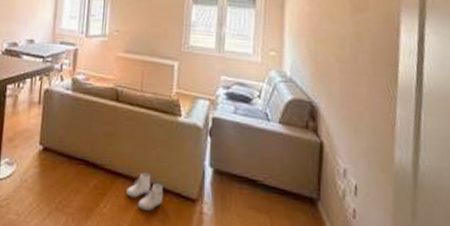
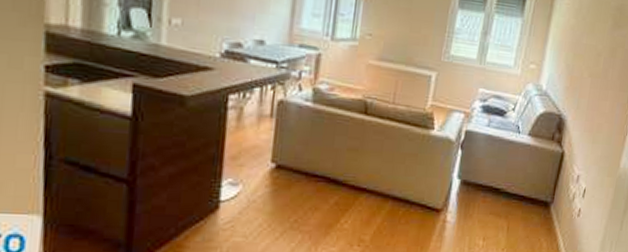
boots: present [127,172,164,211] -> none [370,186,409,223]

